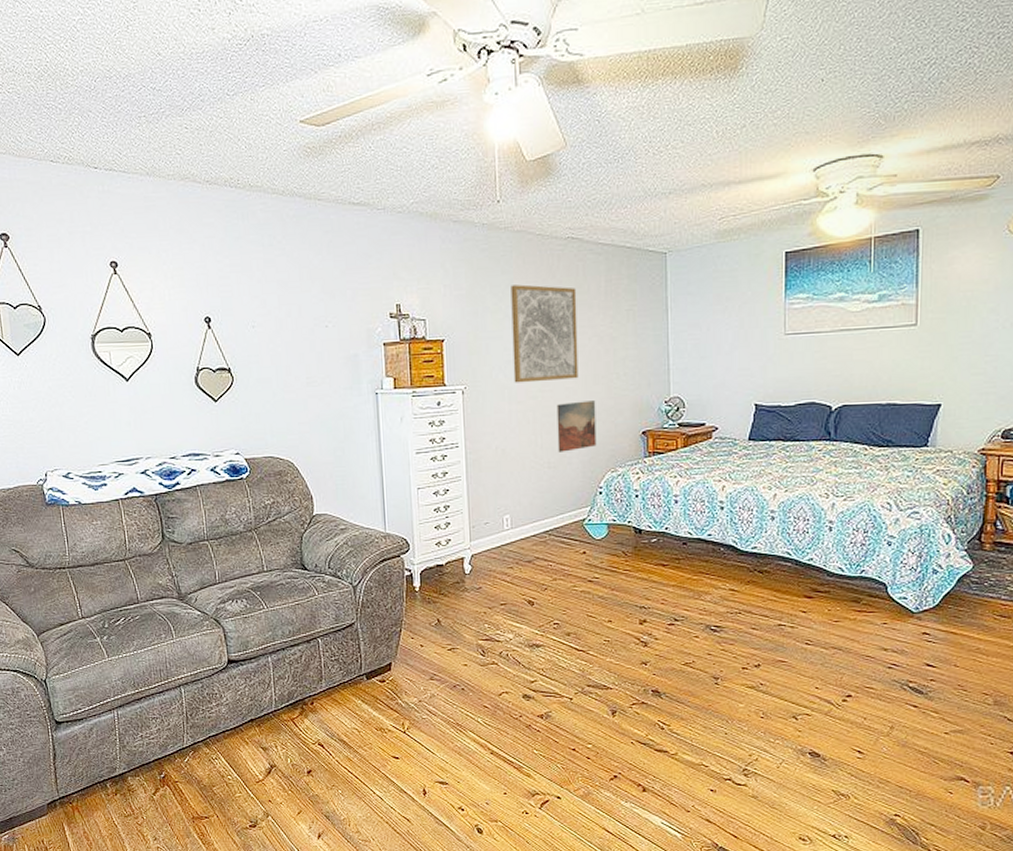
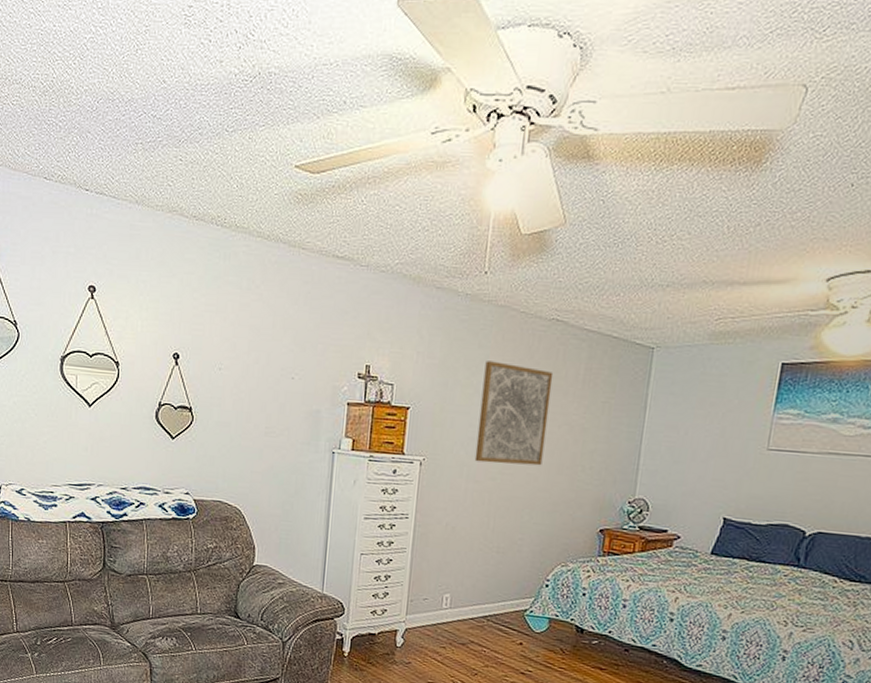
wall art: present [556,400,597,452] -> none [509,489,556,539]

